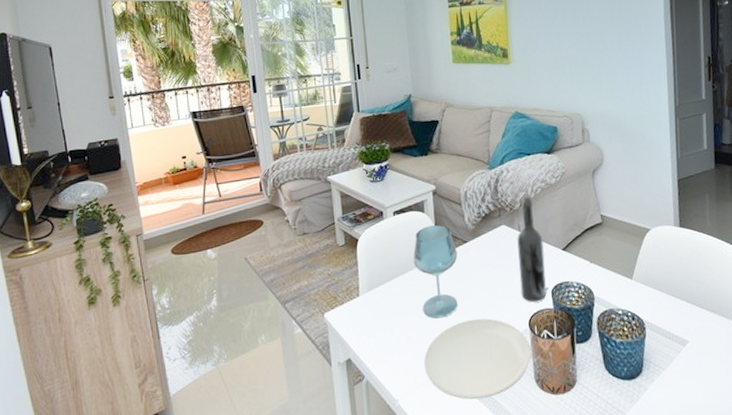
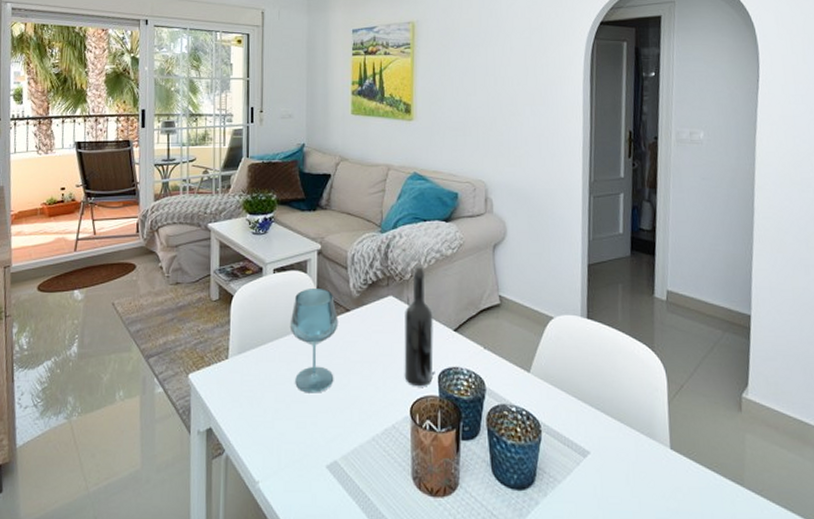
plate: present [423,318,532,400] -> none [290,399,411,492]

